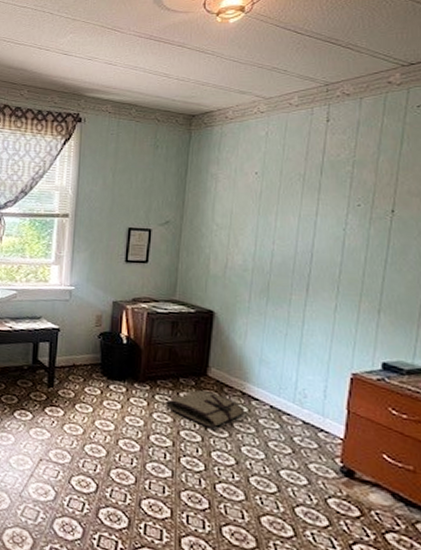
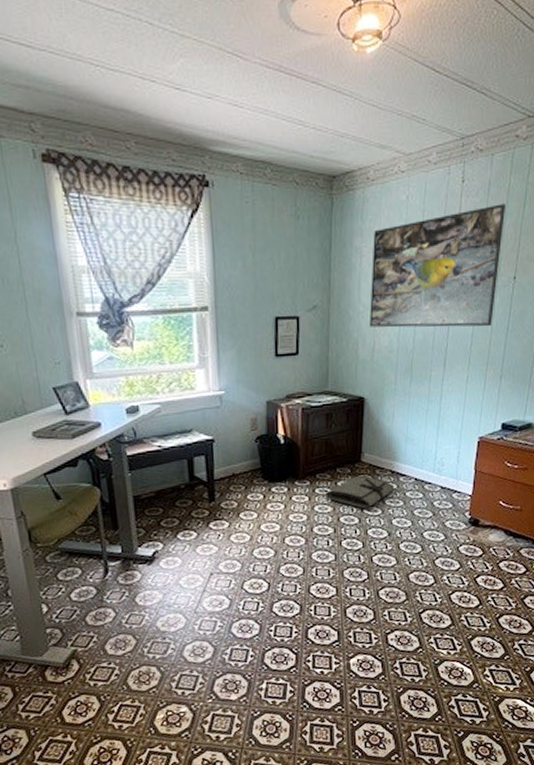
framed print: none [223,141,378,257] -> present [370,204,505,328]

